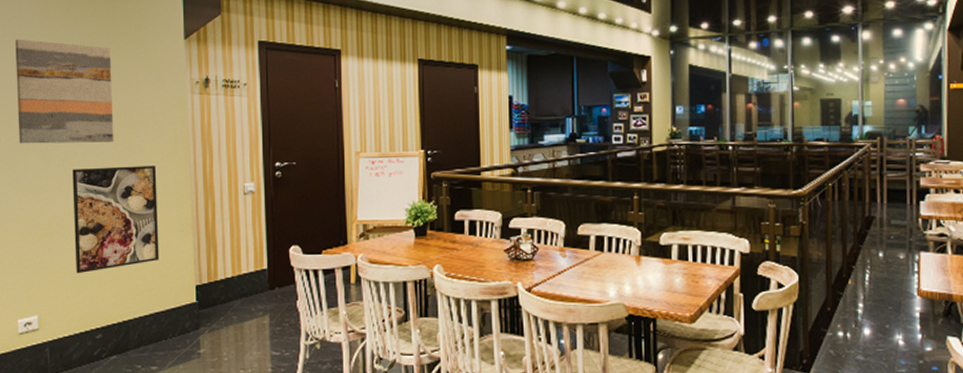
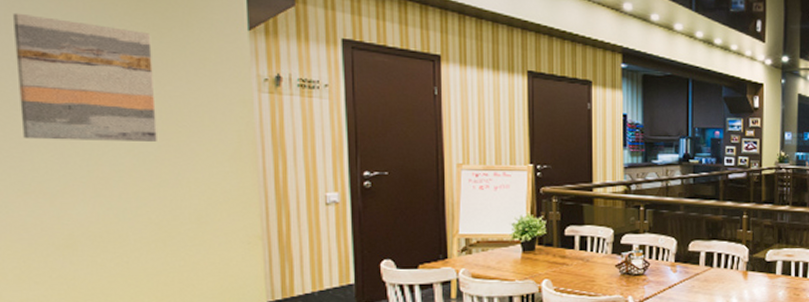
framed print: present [72,166,159,274] -> none [100,170,220,290]

